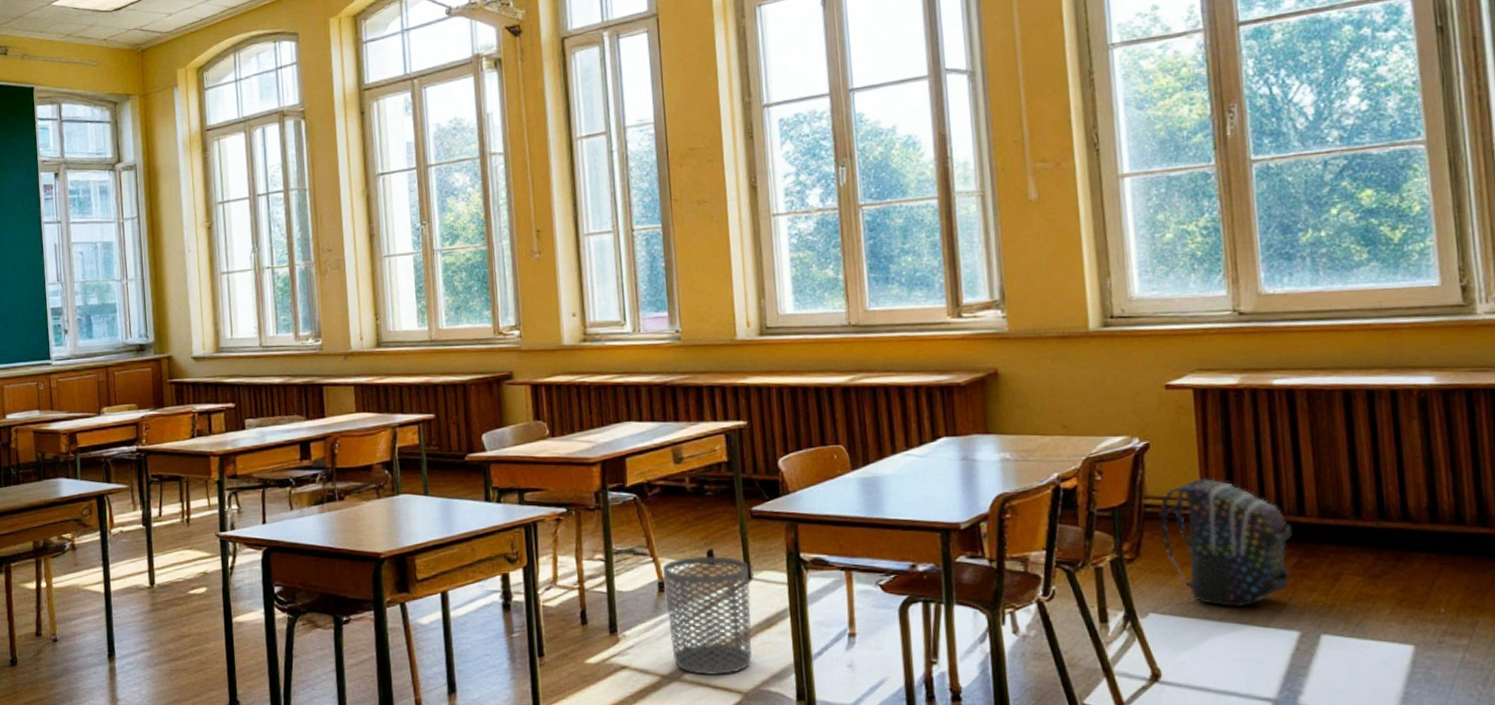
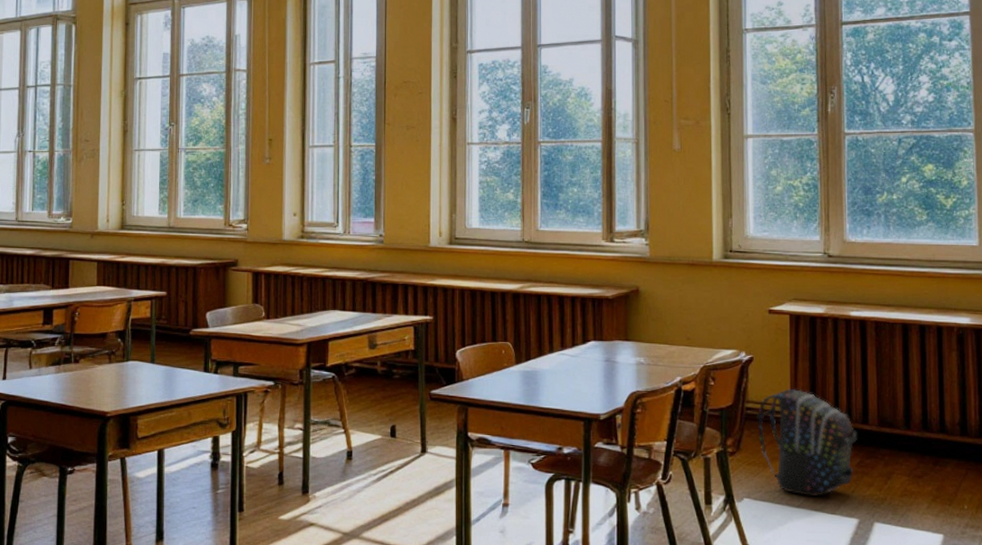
waste bin: present [662,555,753,676] -> none [351,430,424,535]

